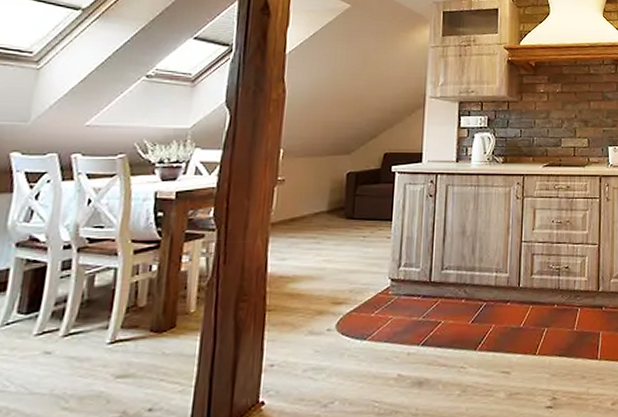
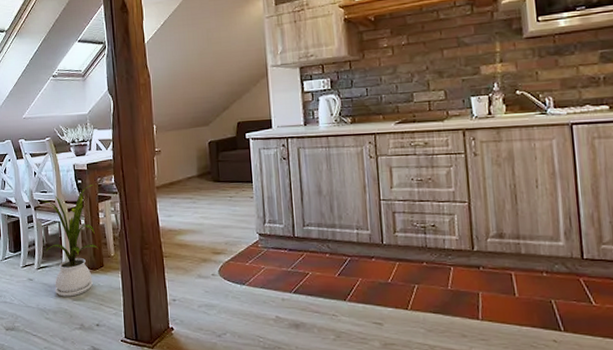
house plant: none [85,219,183,374] -> present [40,185,99,297]

